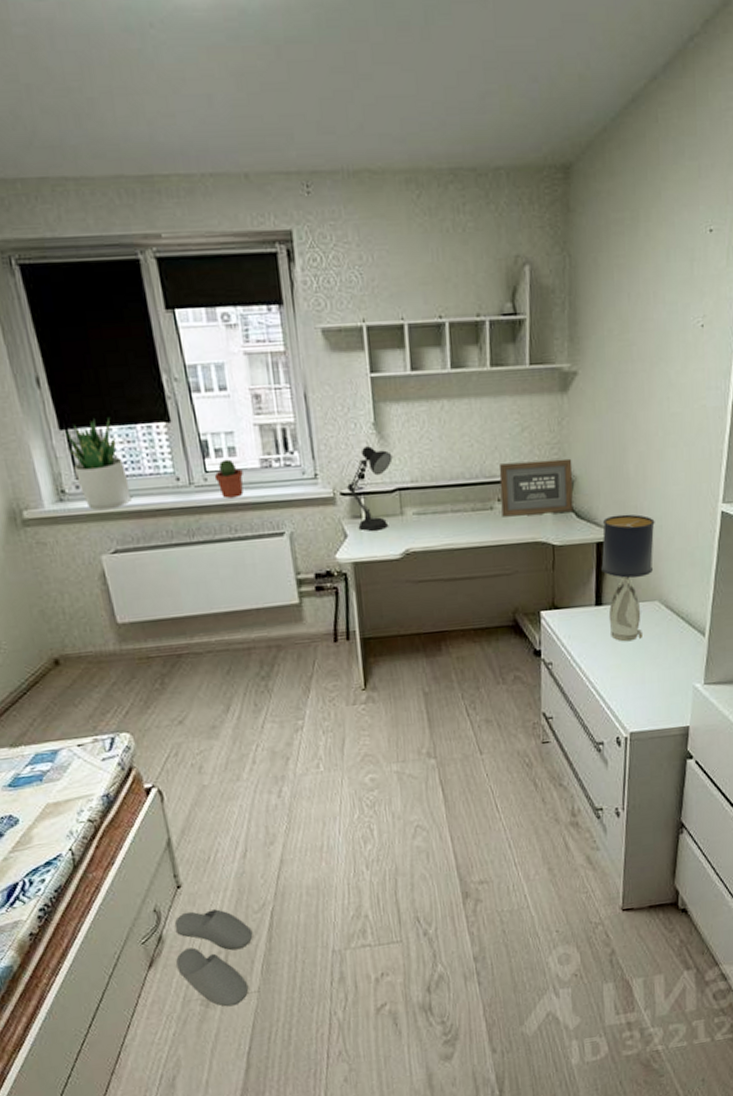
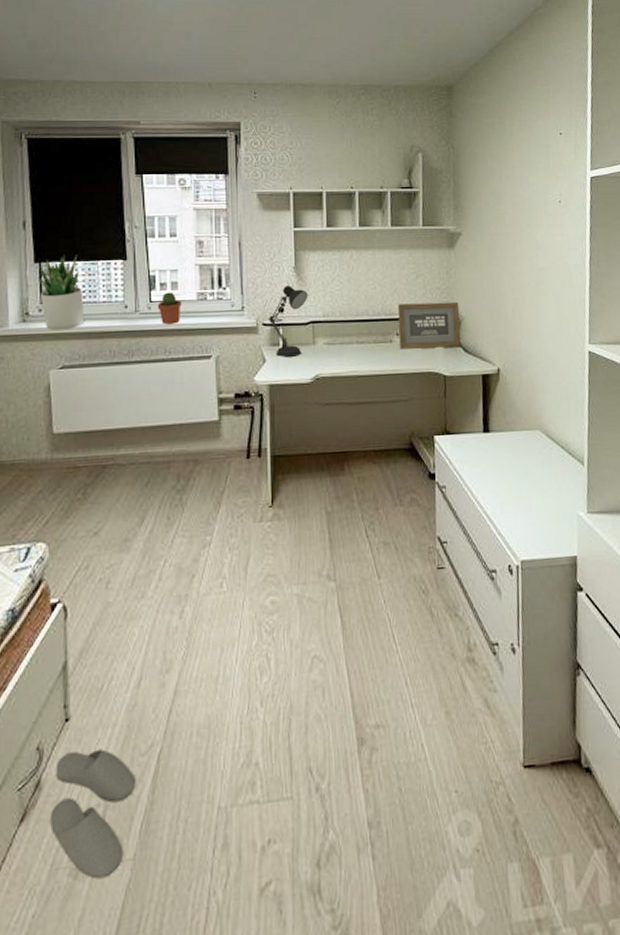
table lamp: present [601,514,655,642] -> none [487,350,533,468]

